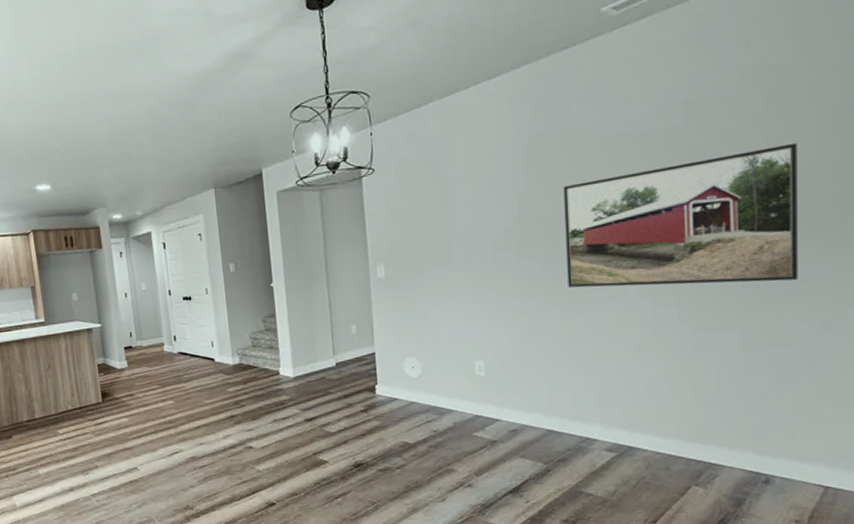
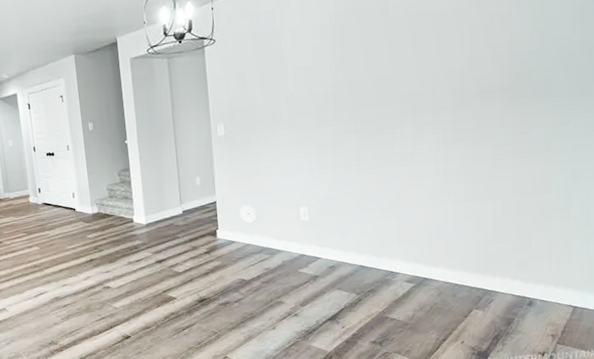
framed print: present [563,142,798,288] -> none [372,24,555,145]

